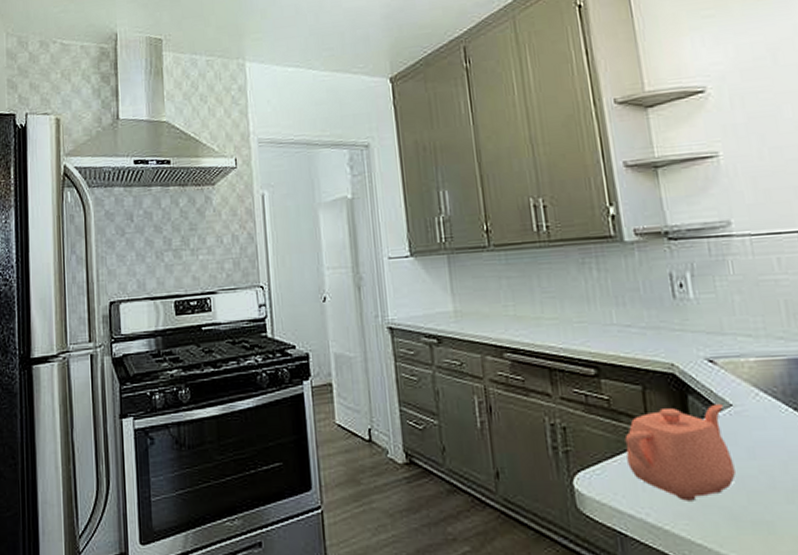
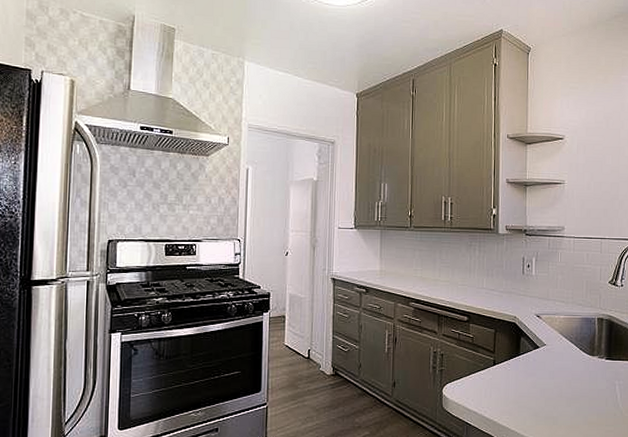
teapot: present [624,403,735,501] -> none [478,343,541,404]

